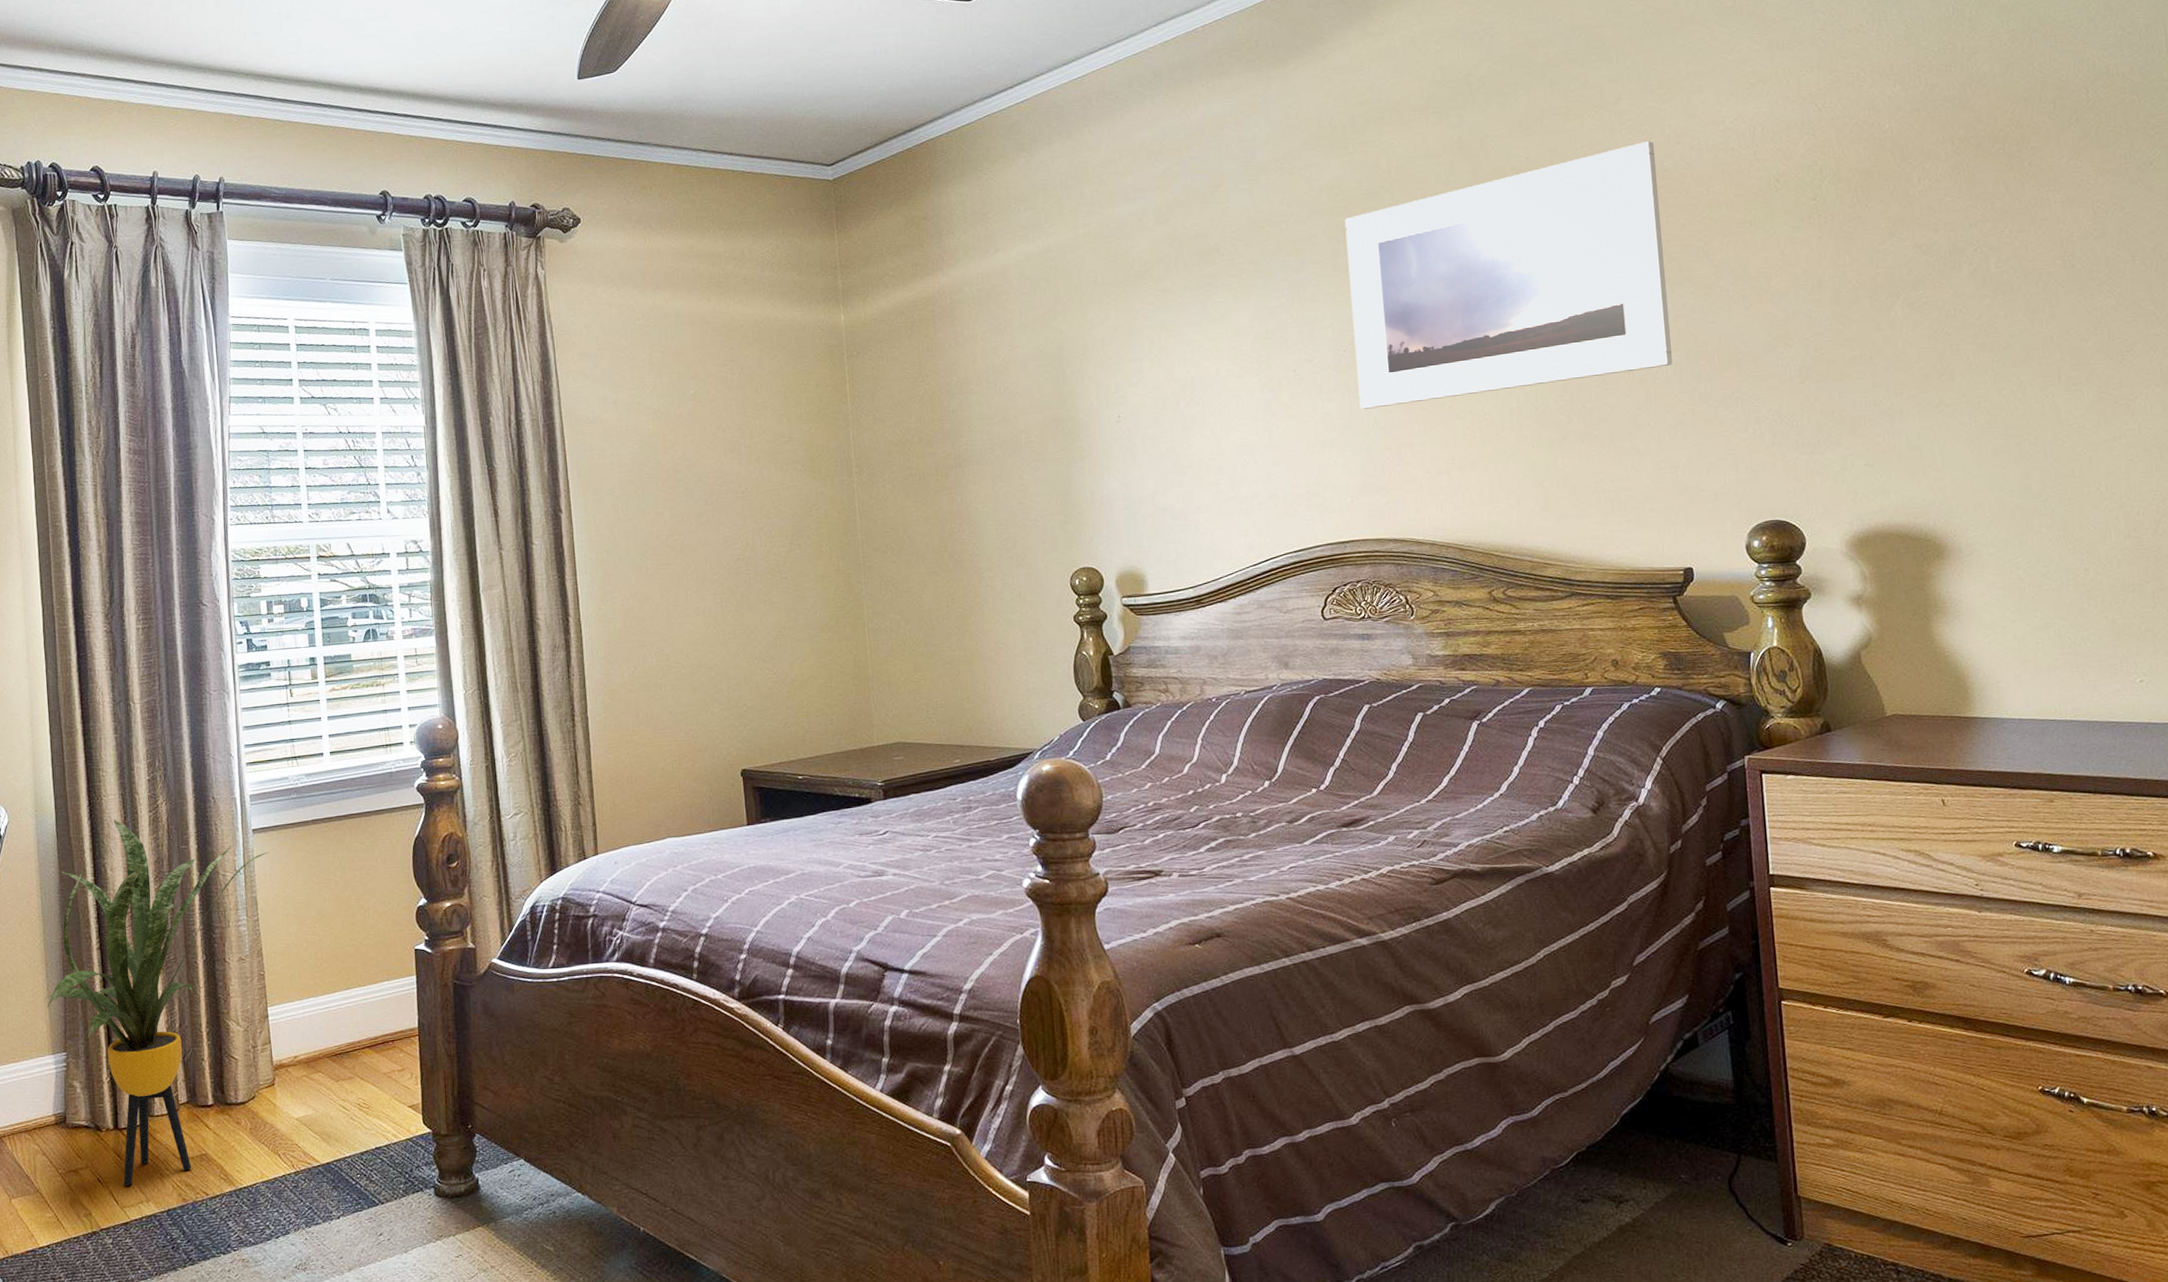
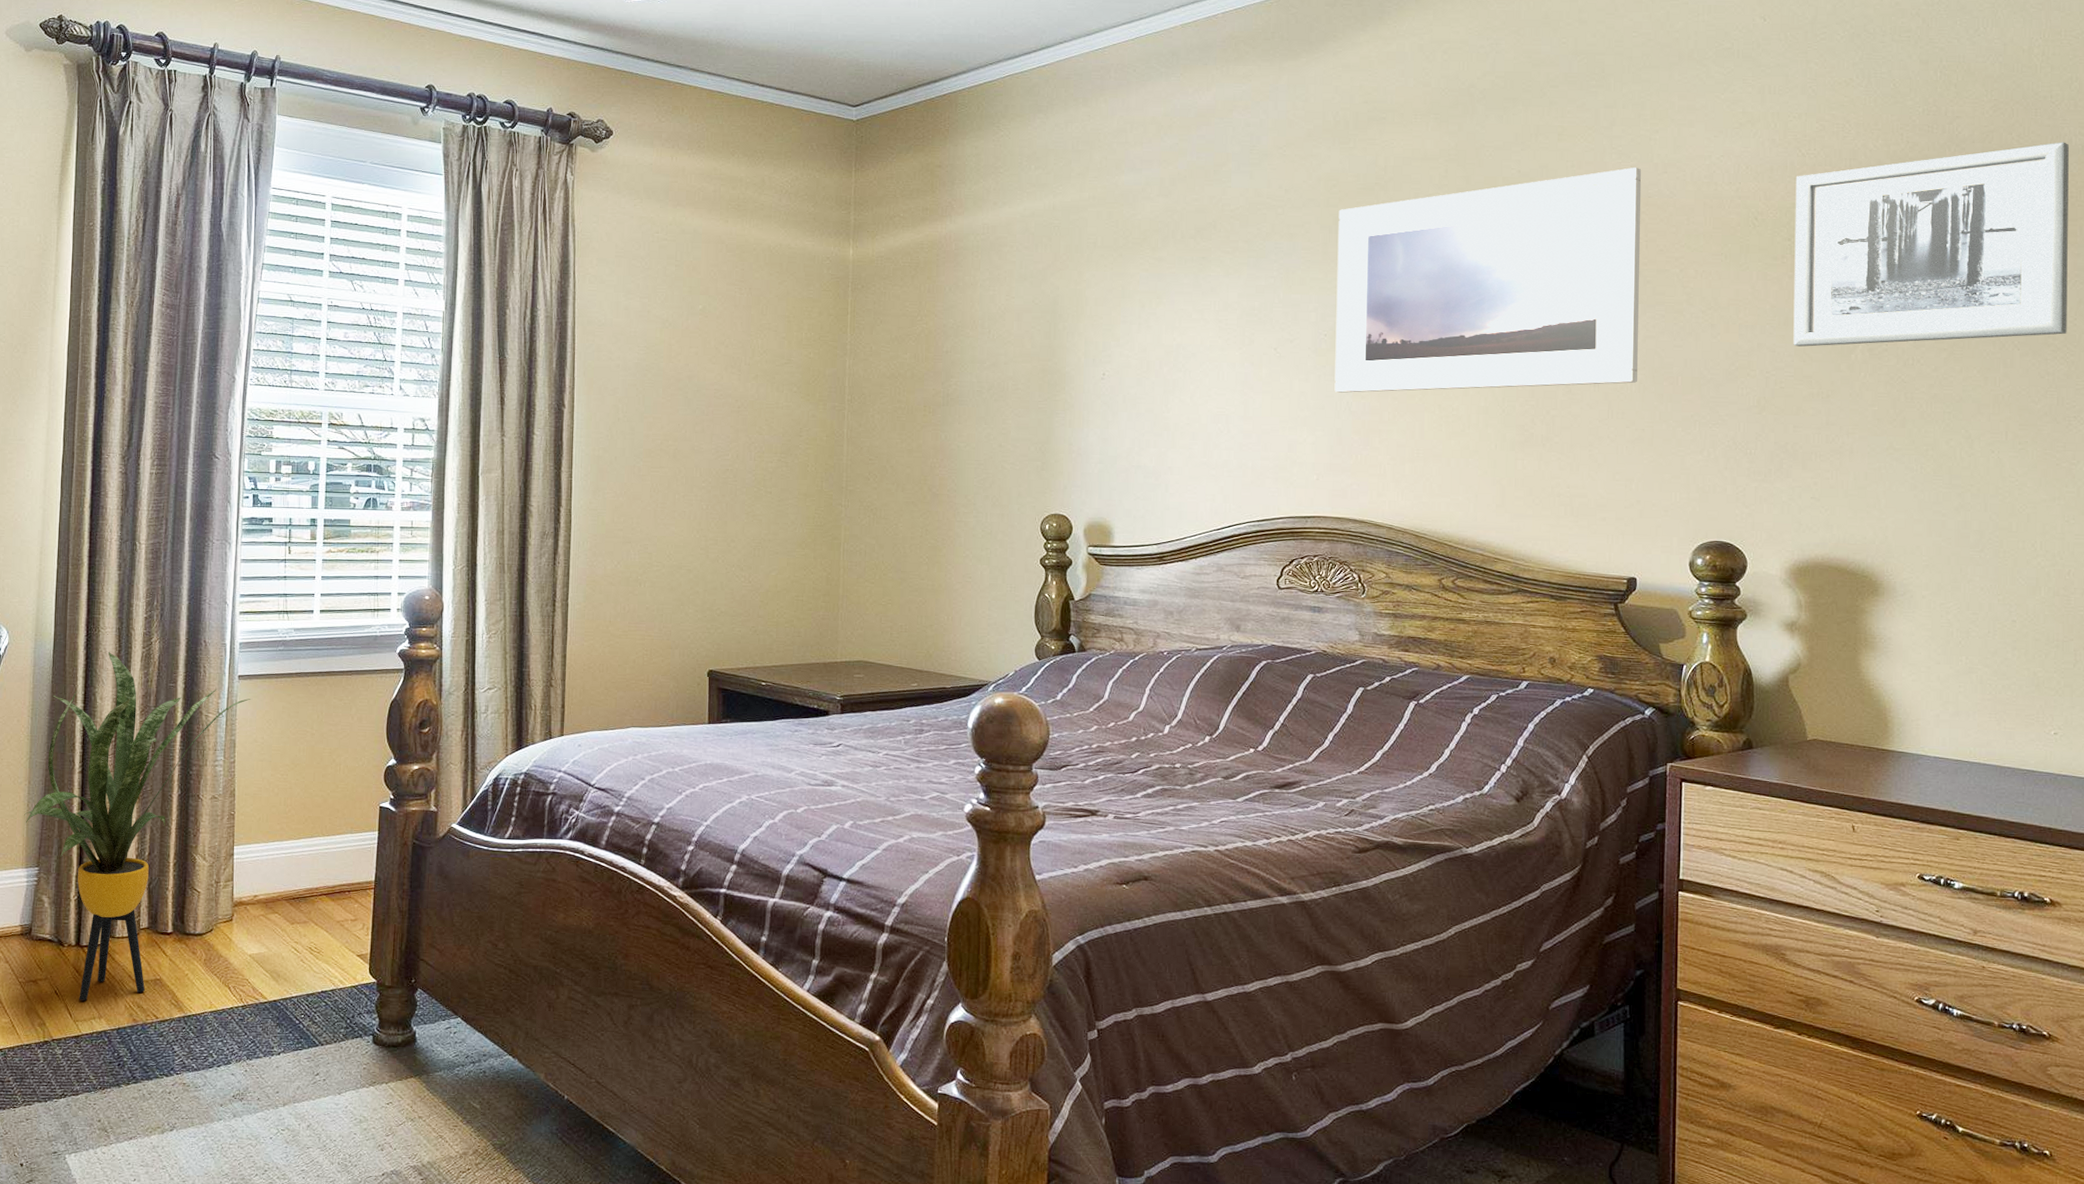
wall art: none [1814,66,2111,309] -> present [1793,142,2069,347]

